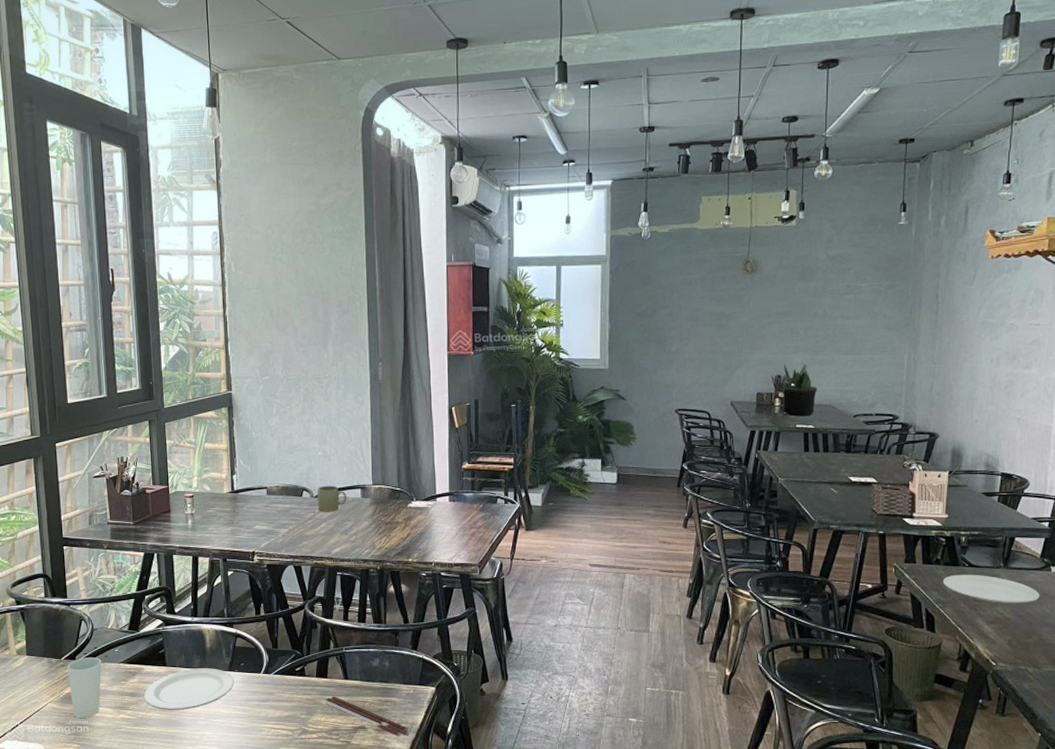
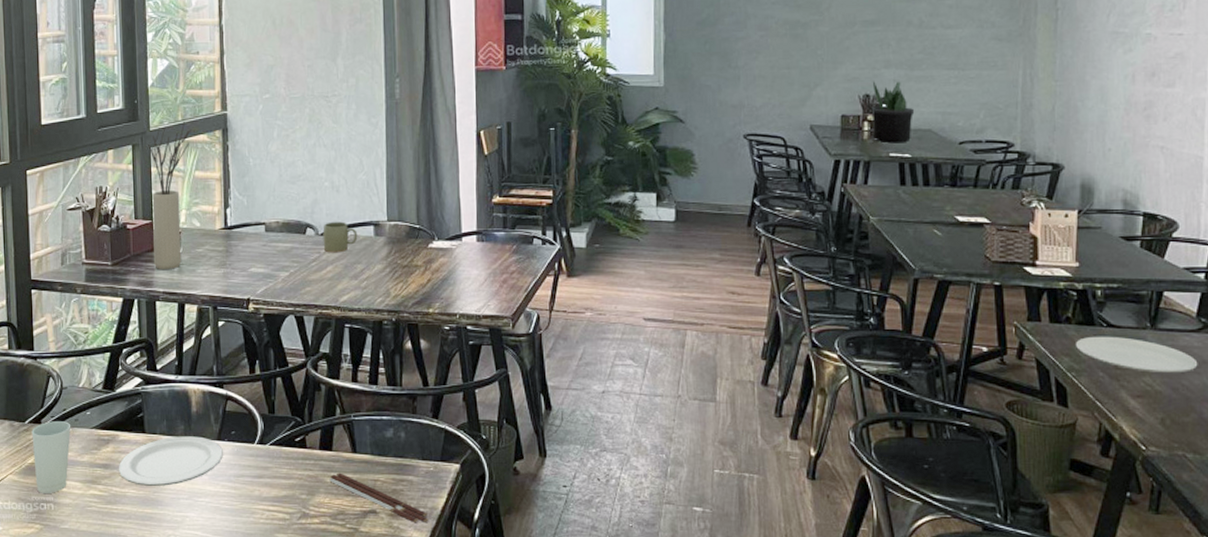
vase: none [163,400,201,529] -> present [148,122,191,270]

